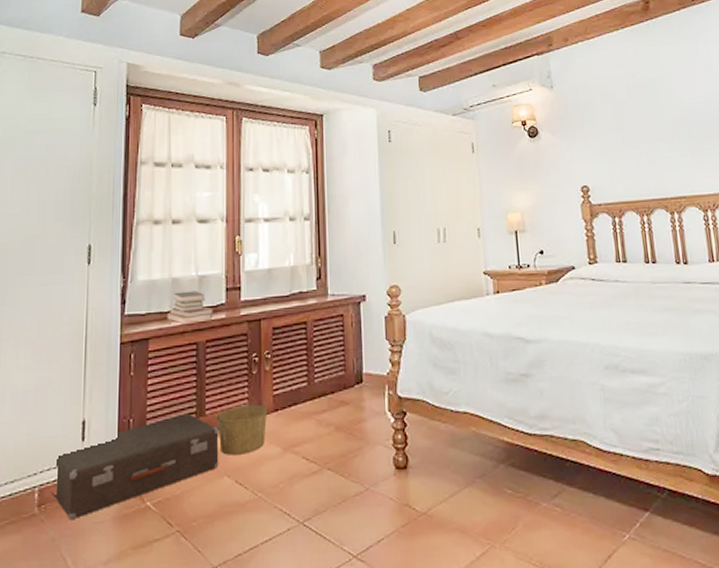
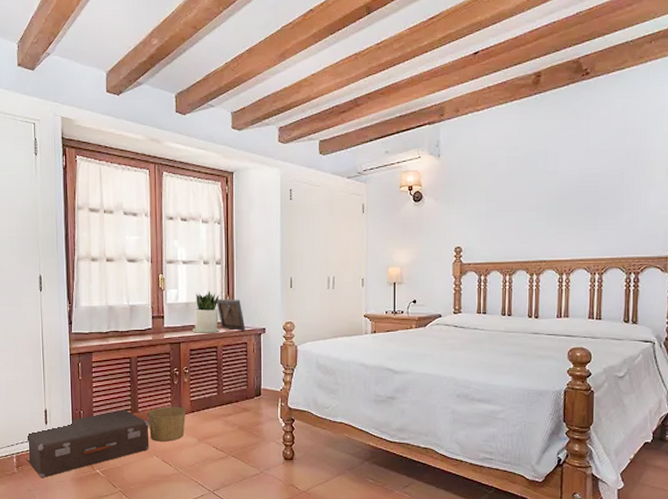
books: present [167,291,213,324] -> none [105,317,142,343]
planter: none [275,252,310,308] -> present [192,291,220,334]
picture frame: none [305,261,342,301] -> present [216,299,246,331]

